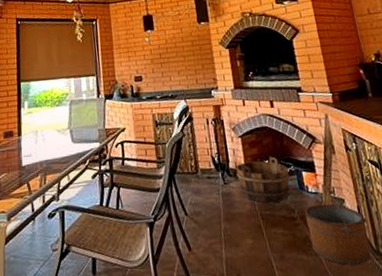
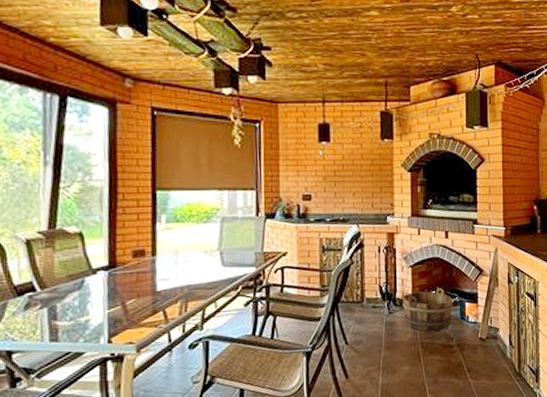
bucket: present [305,184,370,266] -> none [463,315,514,387]

